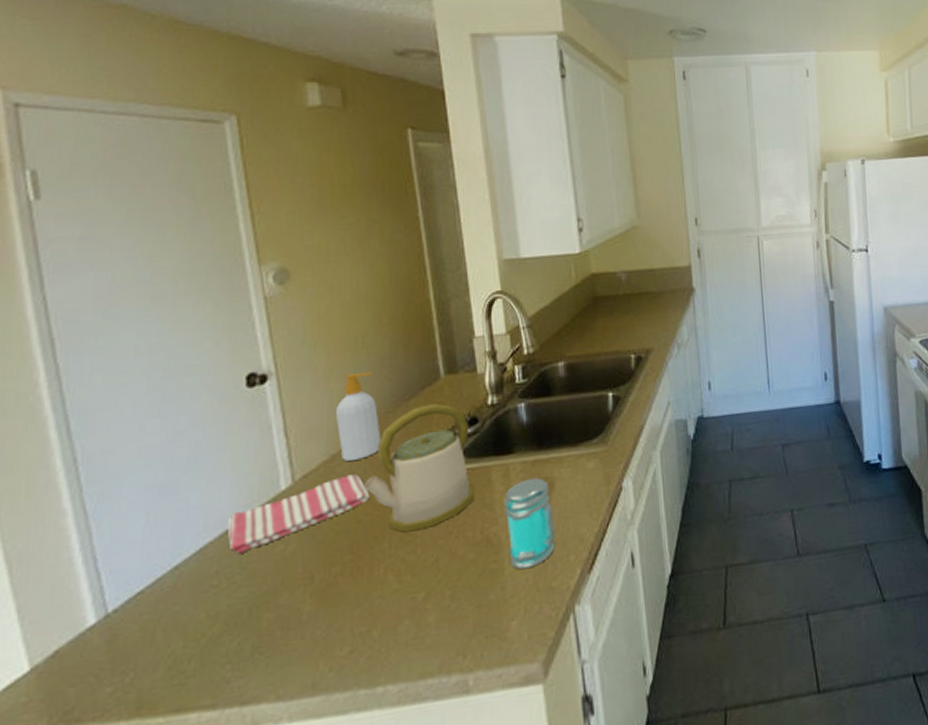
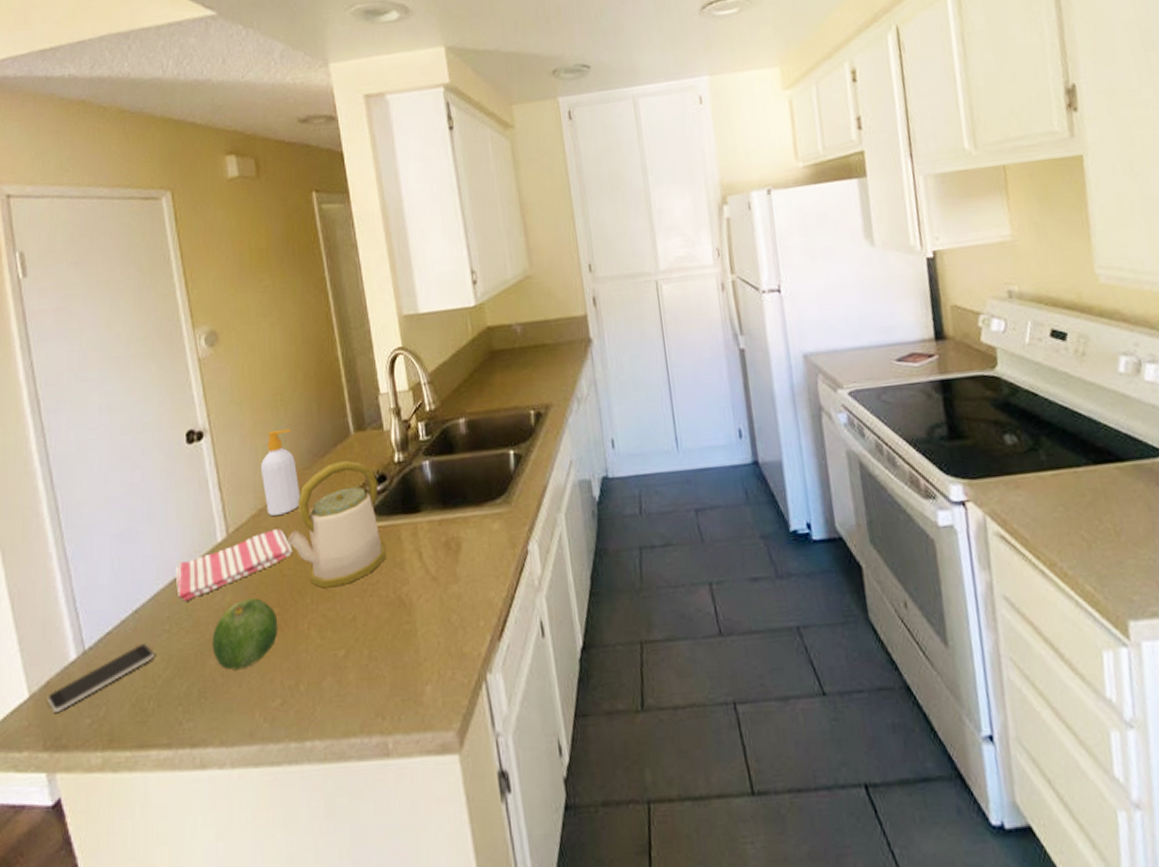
smartphone: none [55,601,198,684] -> present [47,644,154,712]
fruit: none [270,546,350,623] -> present [212,598,278,671]
jar: present [503,477,556,570] -> none [412,538,464,633]

